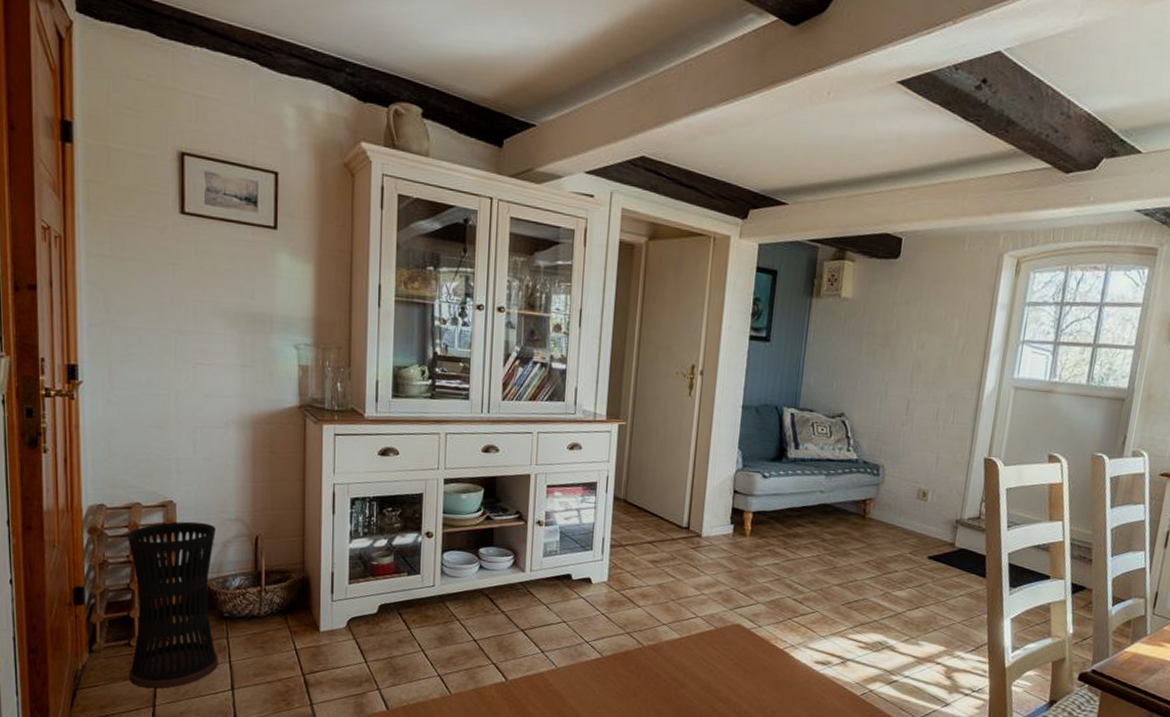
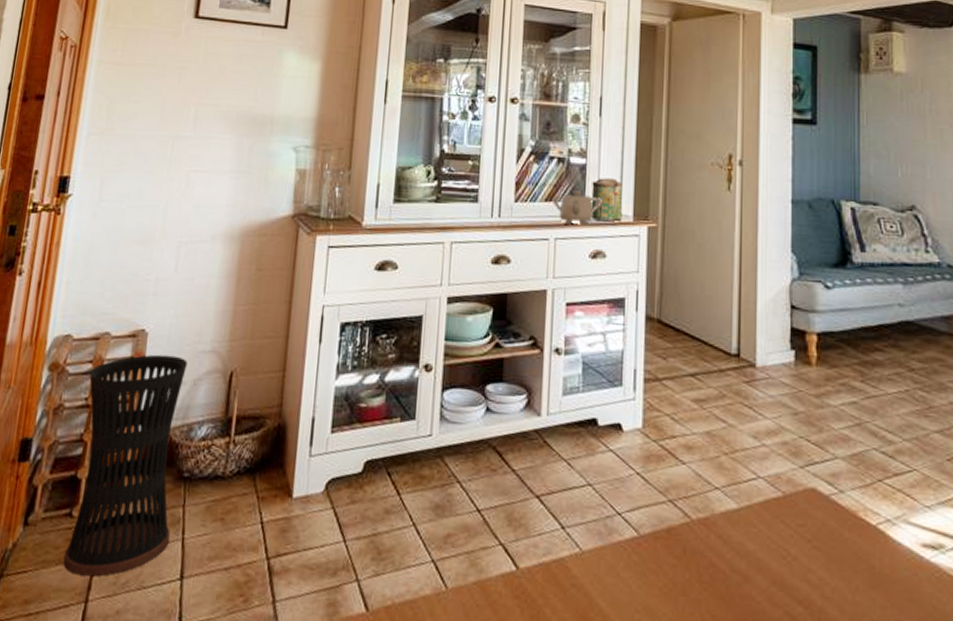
teapot: none [535,392,579,422] -> present [552,190,602,226]
canister: none [570,382,598,420] -> present [591,178,623,222]

